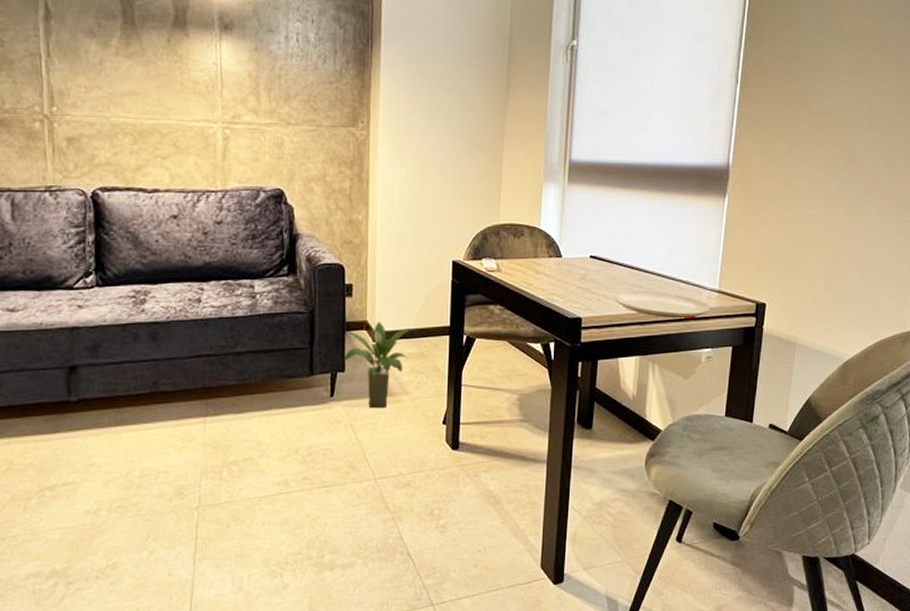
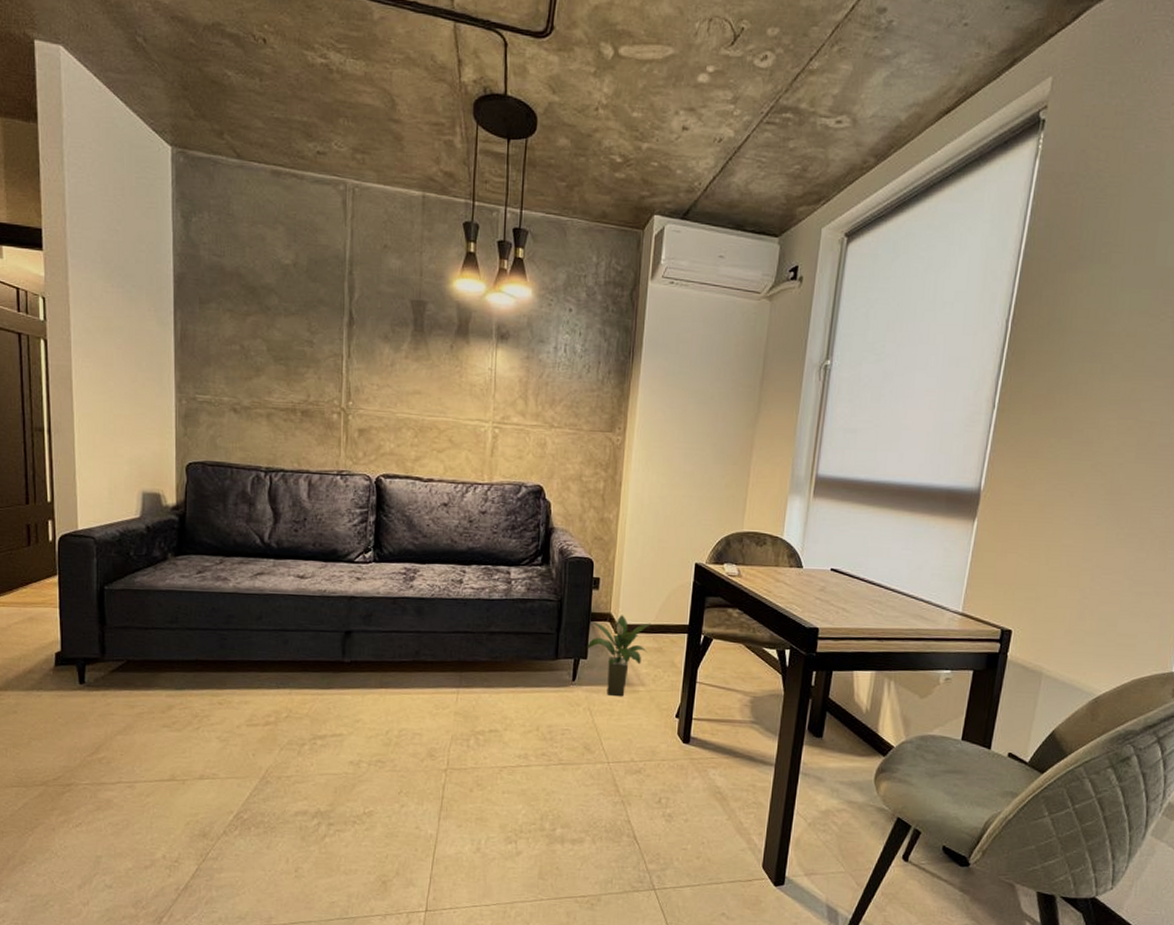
plate: present [613,290,711,319] -> none [851,605,953,638]

